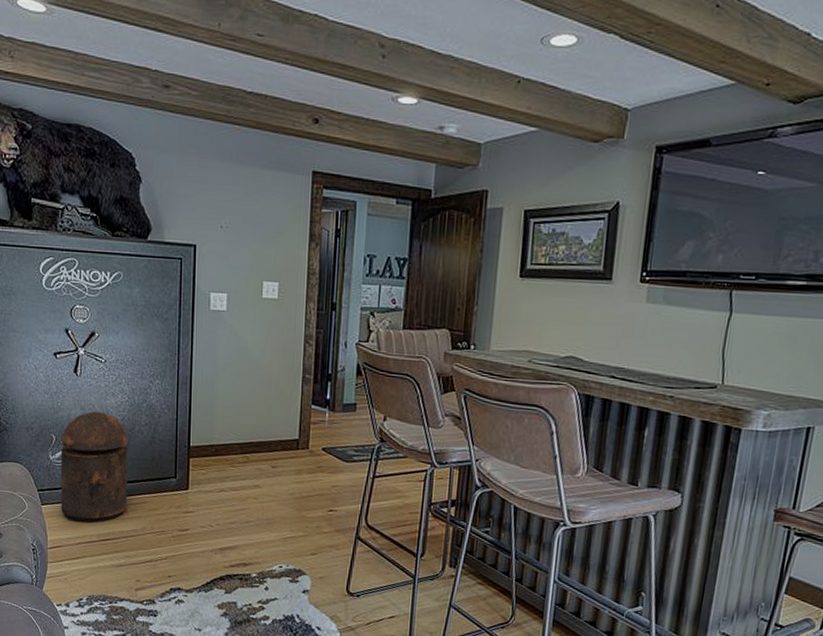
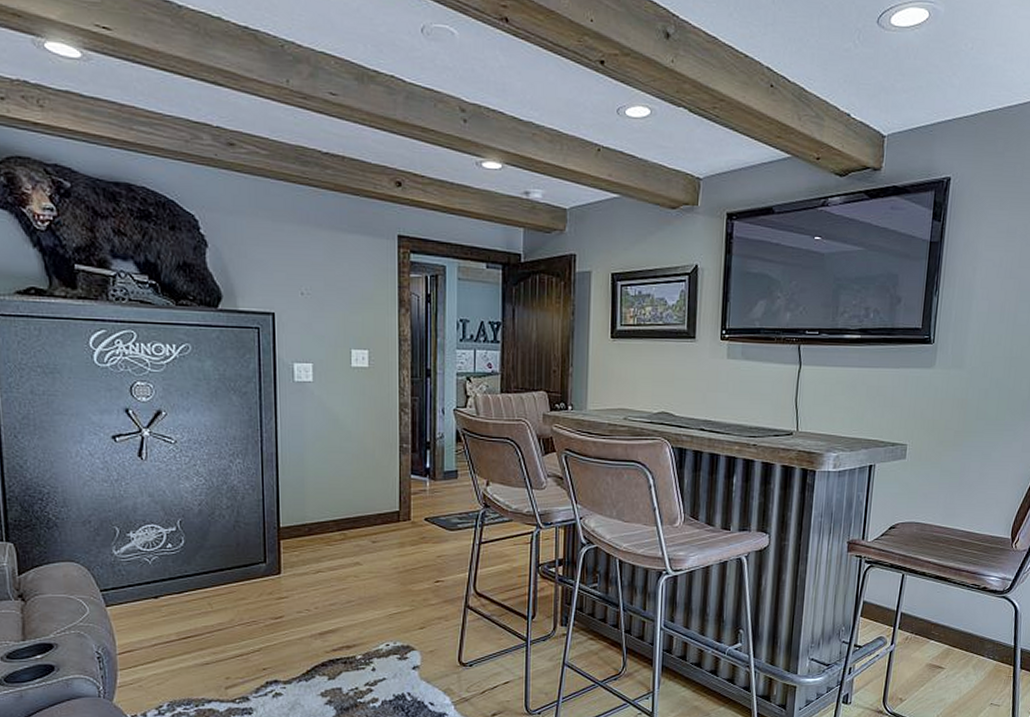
trash can: present [60,411,128,523] -> none [126,498,211,622]

